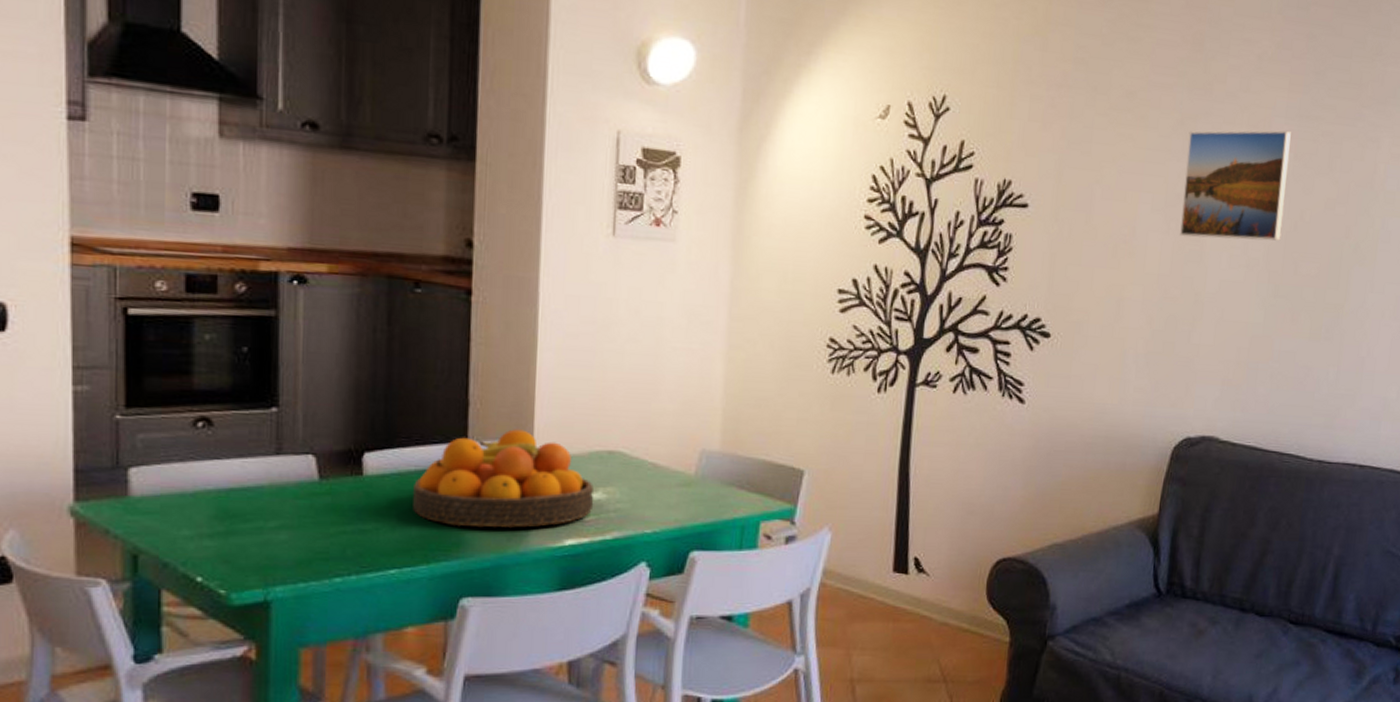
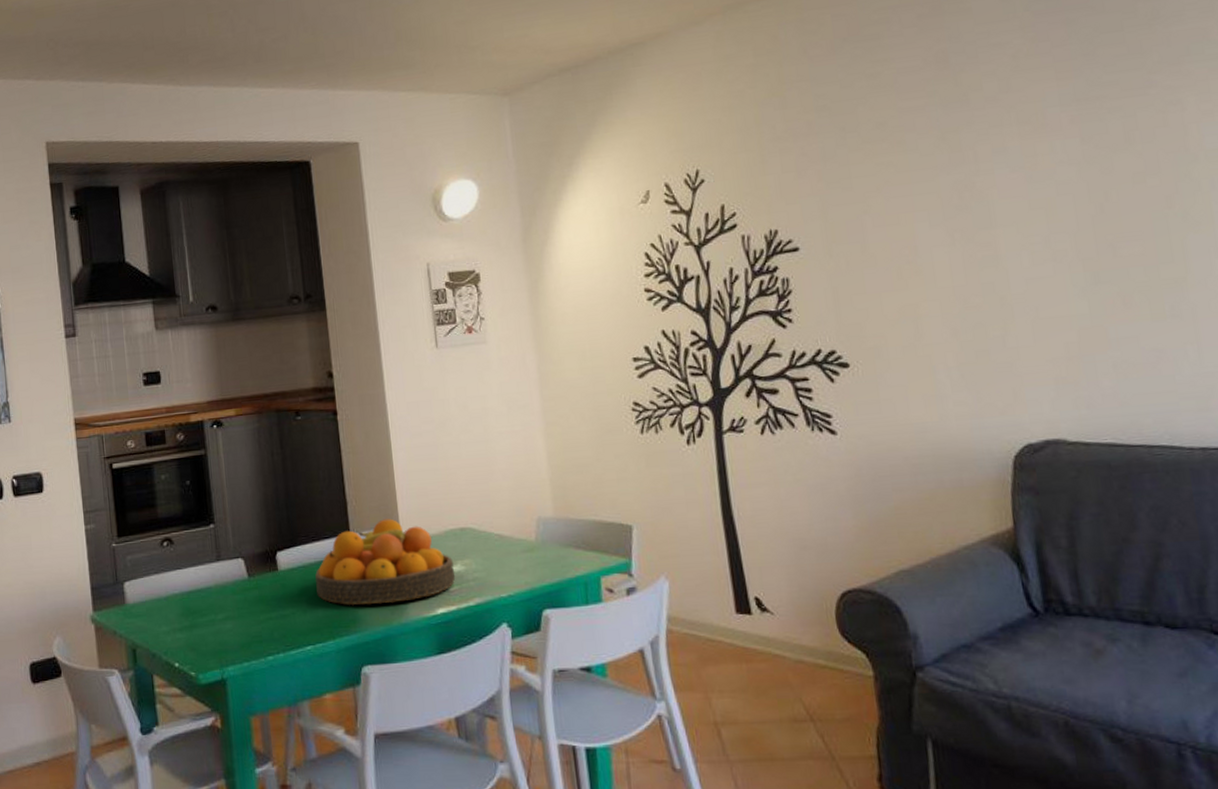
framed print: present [1180,130,1292,241] -> none [953,118,1088,245]

